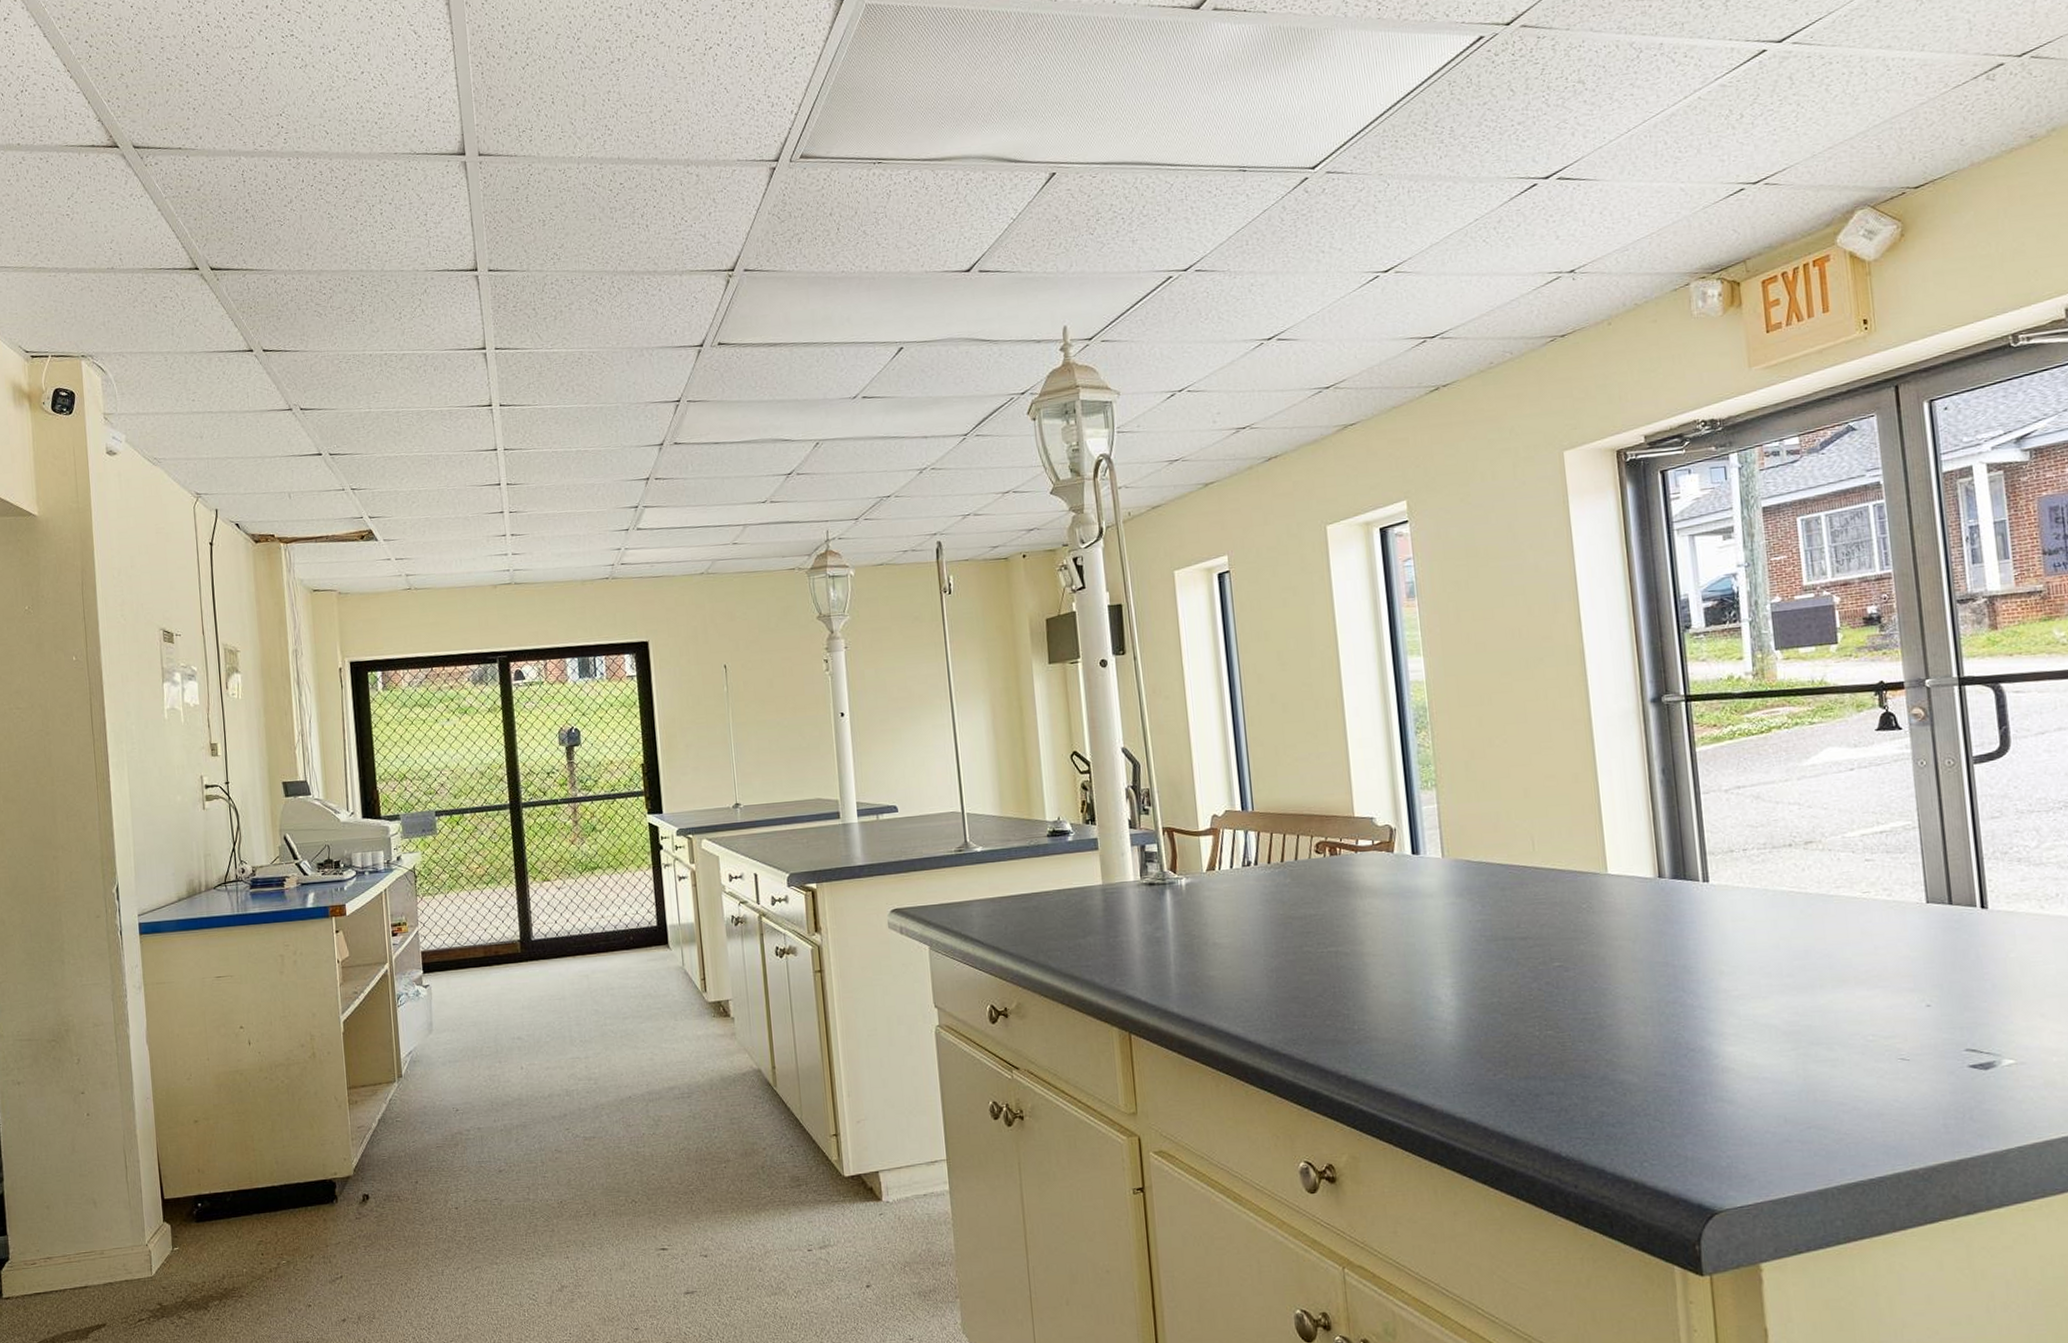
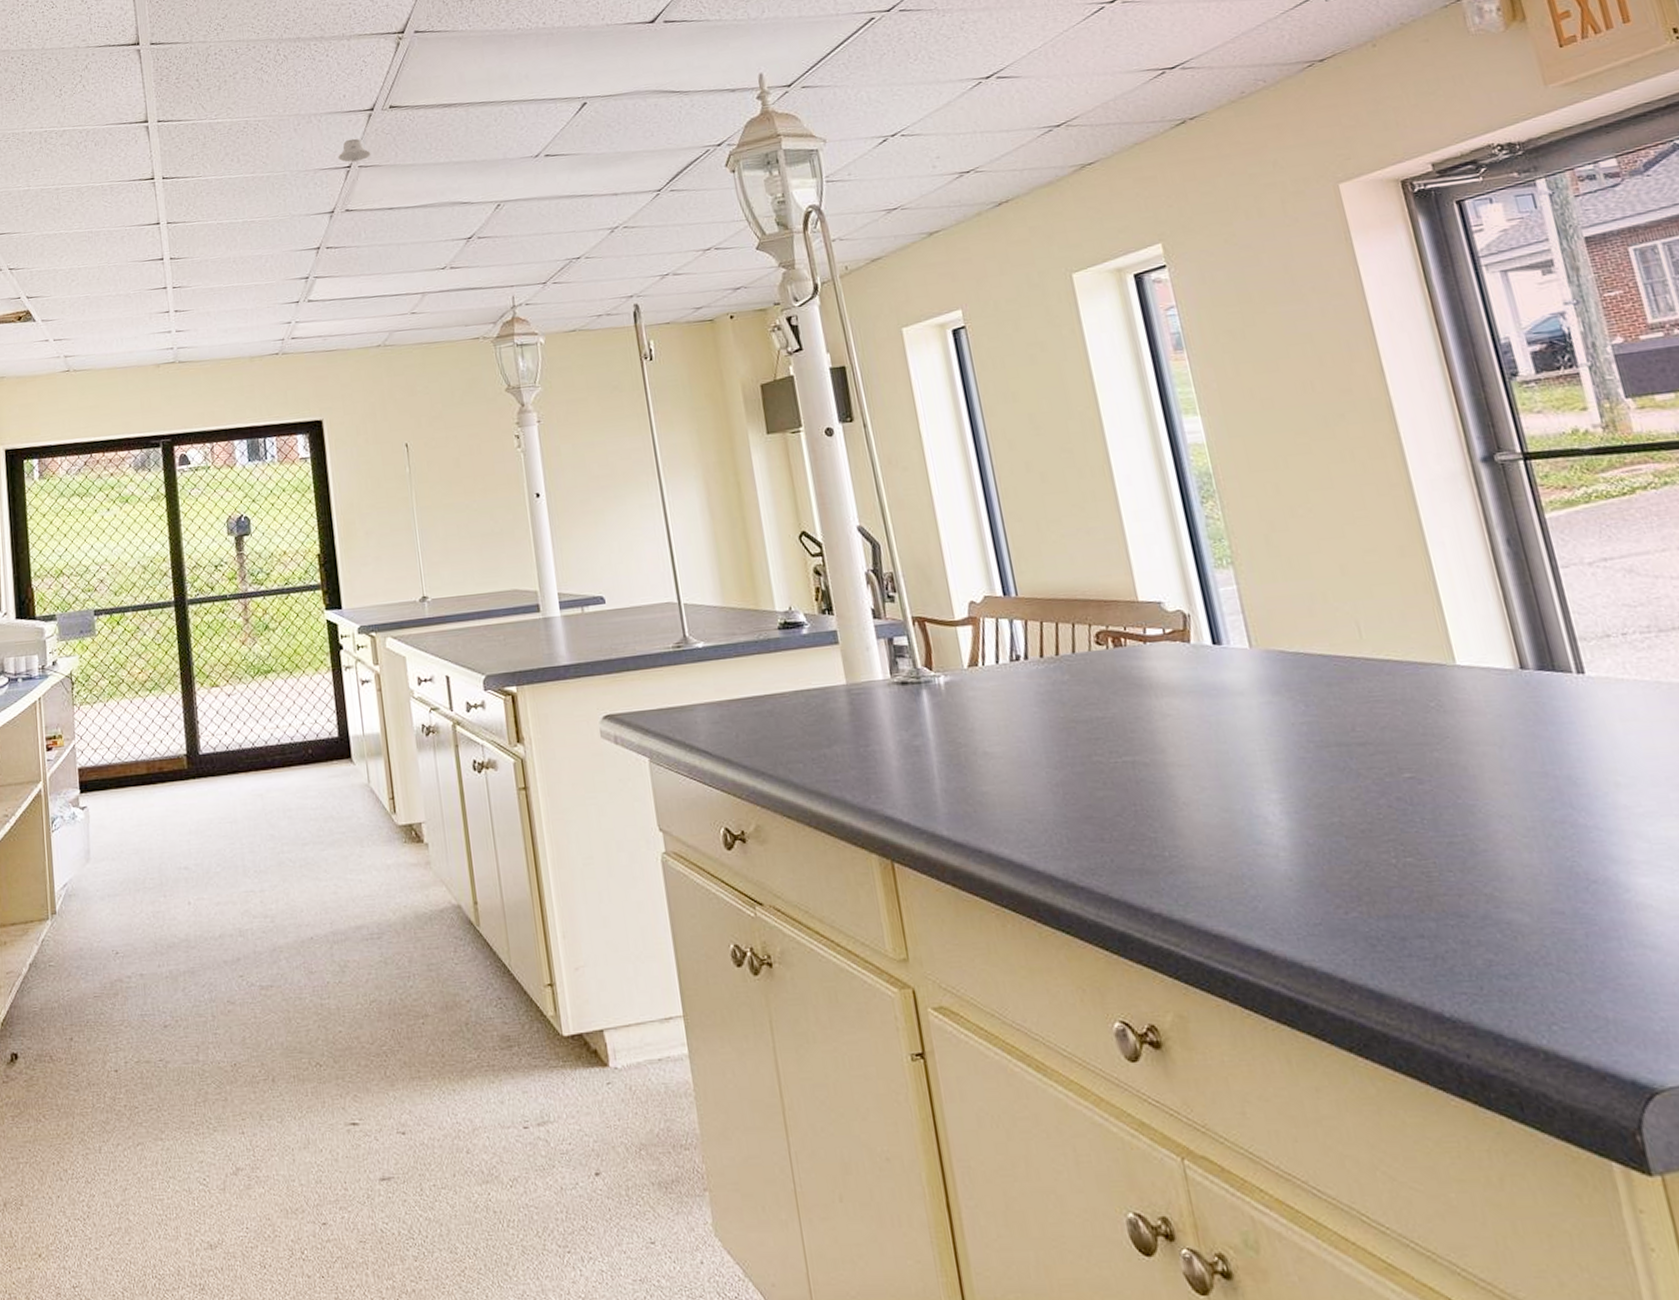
recessed light: none [668,373,700,397] -> present [338,138,371,163]

